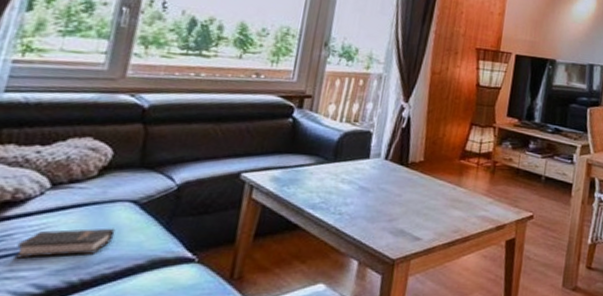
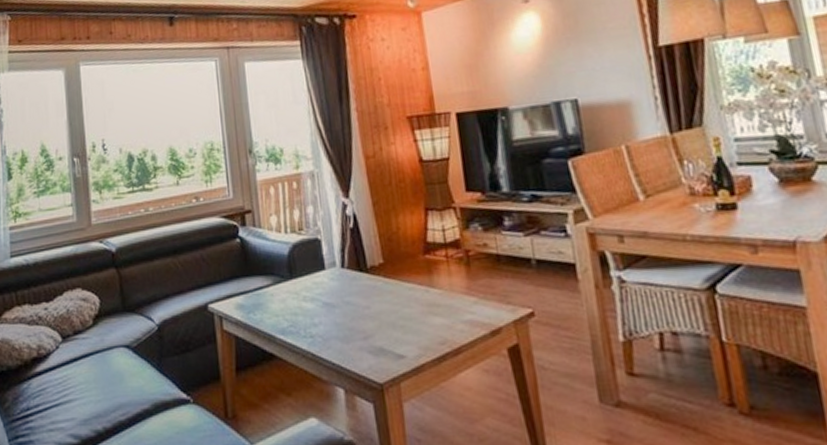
hardback book: present [14,228,116,259] -> none [51,374,120,411]

